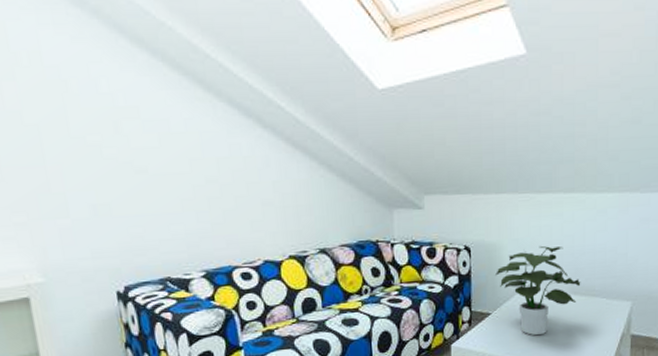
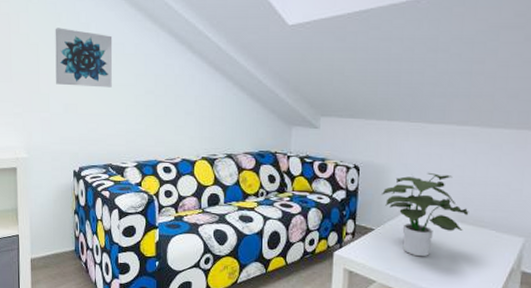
wall art: none [62,101,158,180] -> present [55,28,113,88]

